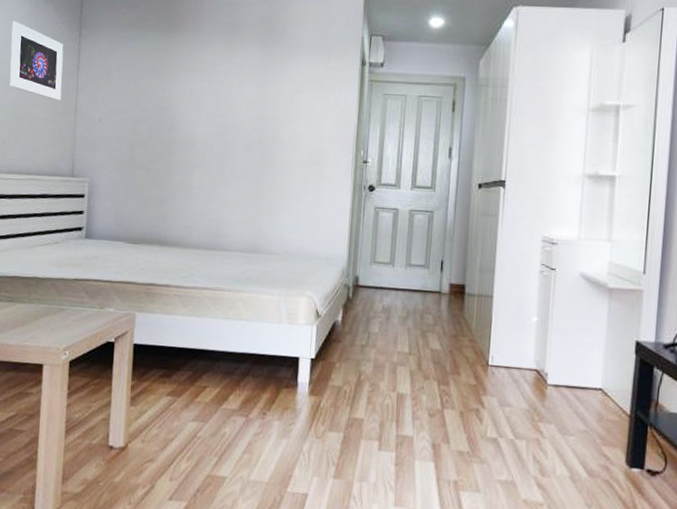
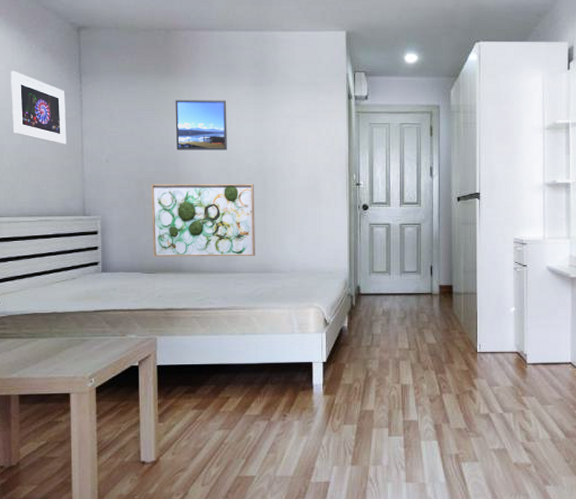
wall art: none [139,148,251,234] -> present [150,184,255,257]
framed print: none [172,58,229,116] -> present [175,100,227,150]

